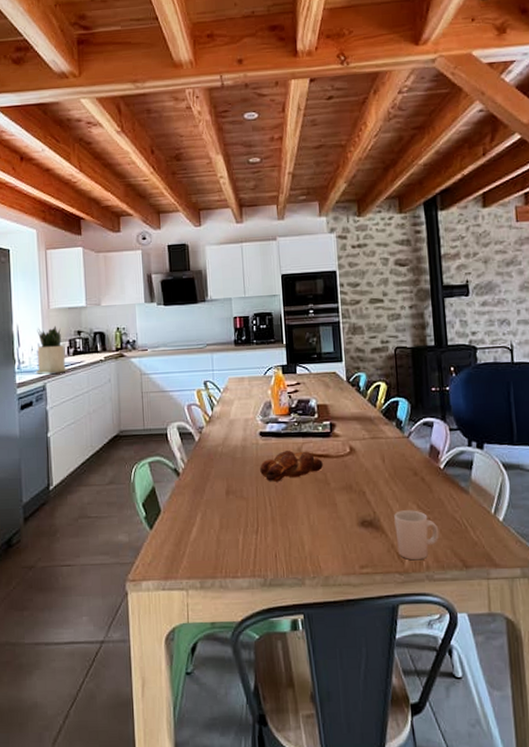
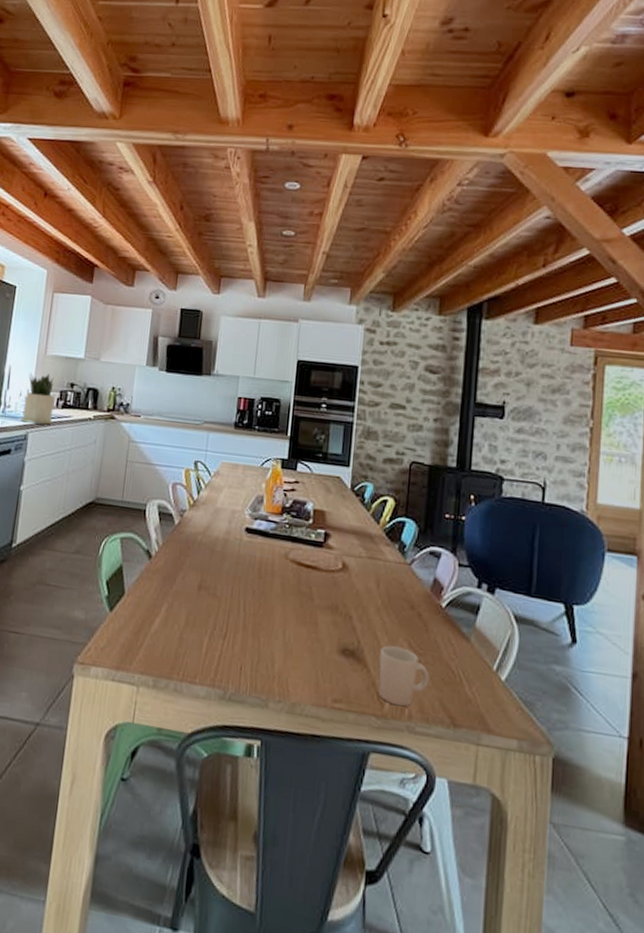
bread loaf: present [260,450,323,482] -> none [239,553,310,586]

